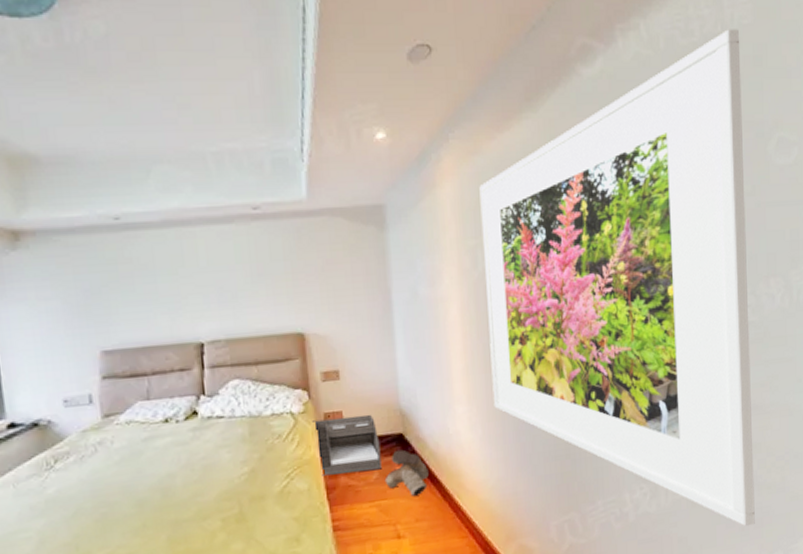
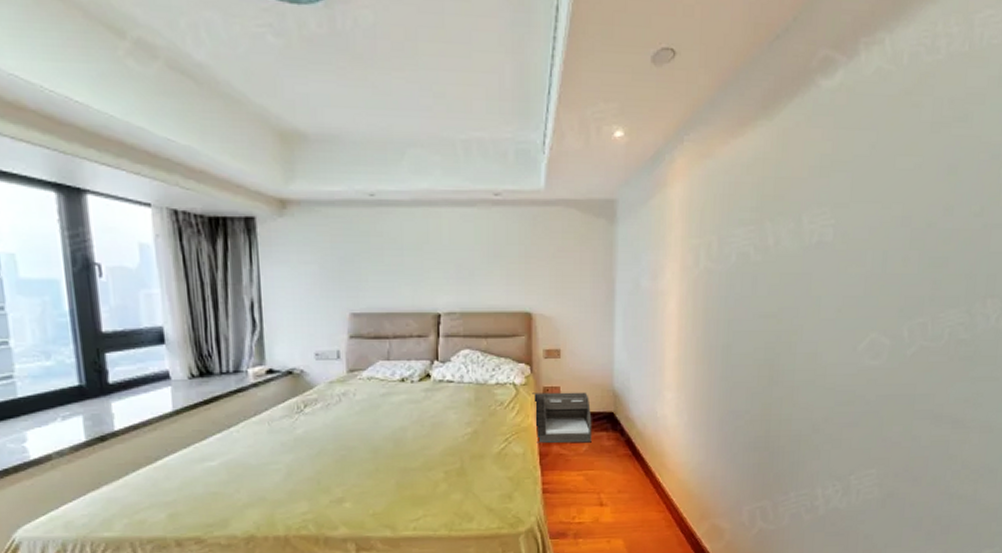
boots: present [384,449,429,496] -> none [593,427,634,470]
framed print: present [479,29,755,527] -> none [701,48,987,532]

